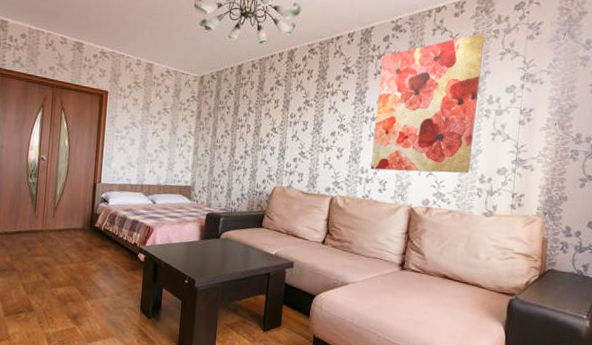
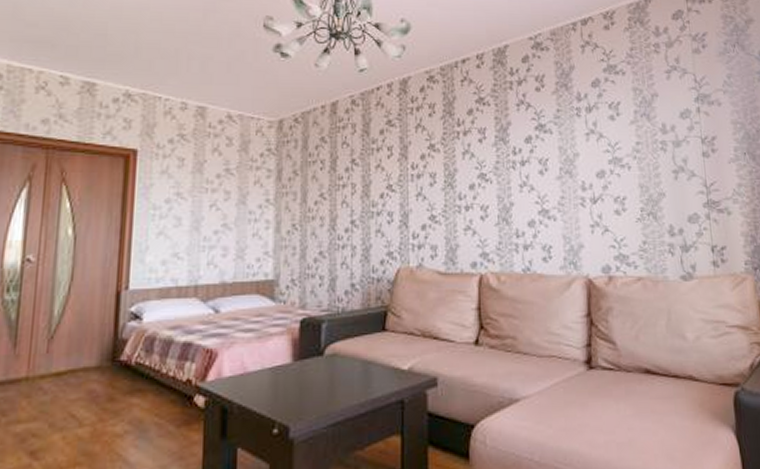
wall art: present [370,33,485,174] -> none [523,48,655,231]

